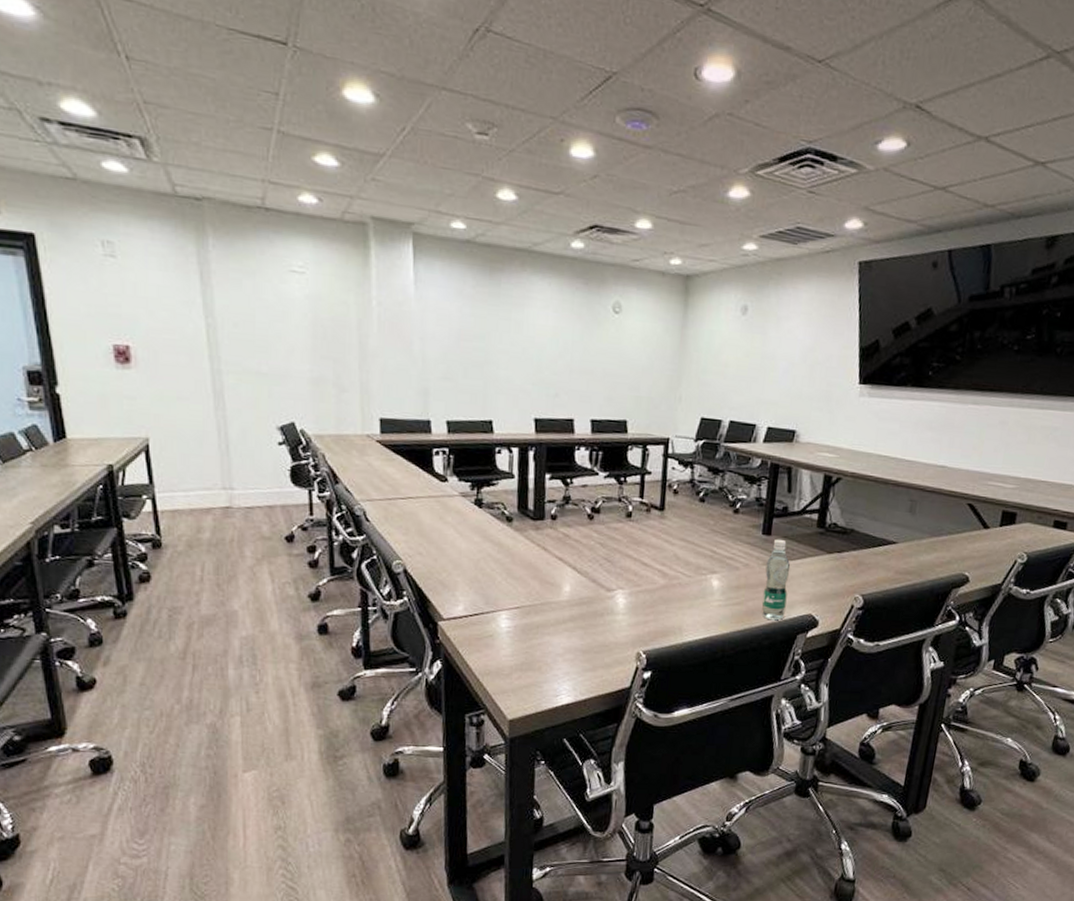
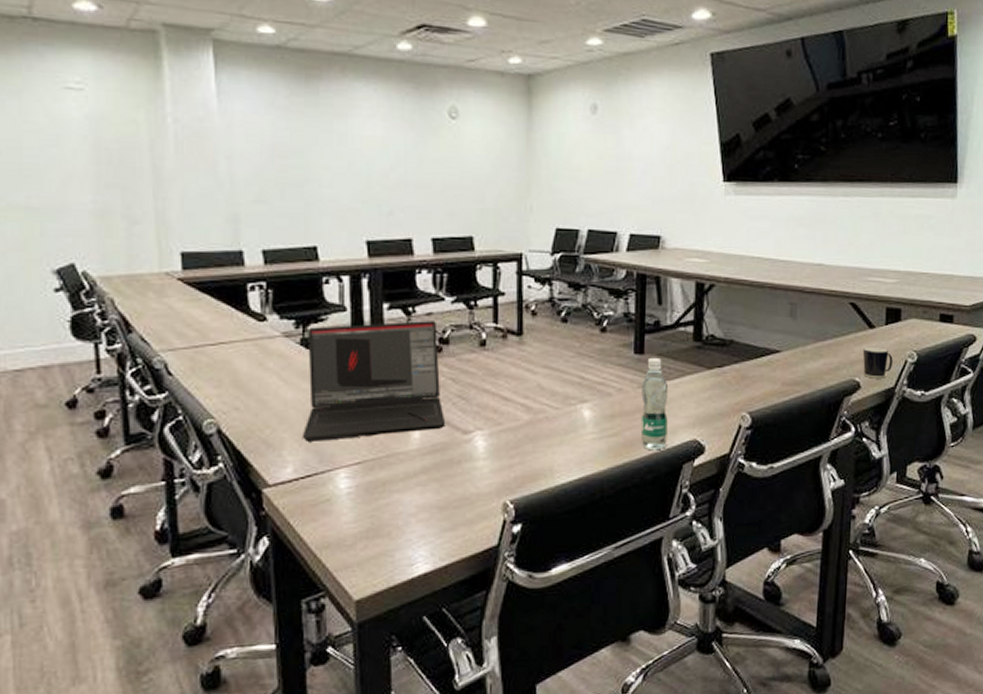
laptop: none [472,490,593,587] -> present [302,321,446,441]
mug: none [973,544,1004,575] -> present [862,346,893,379]

